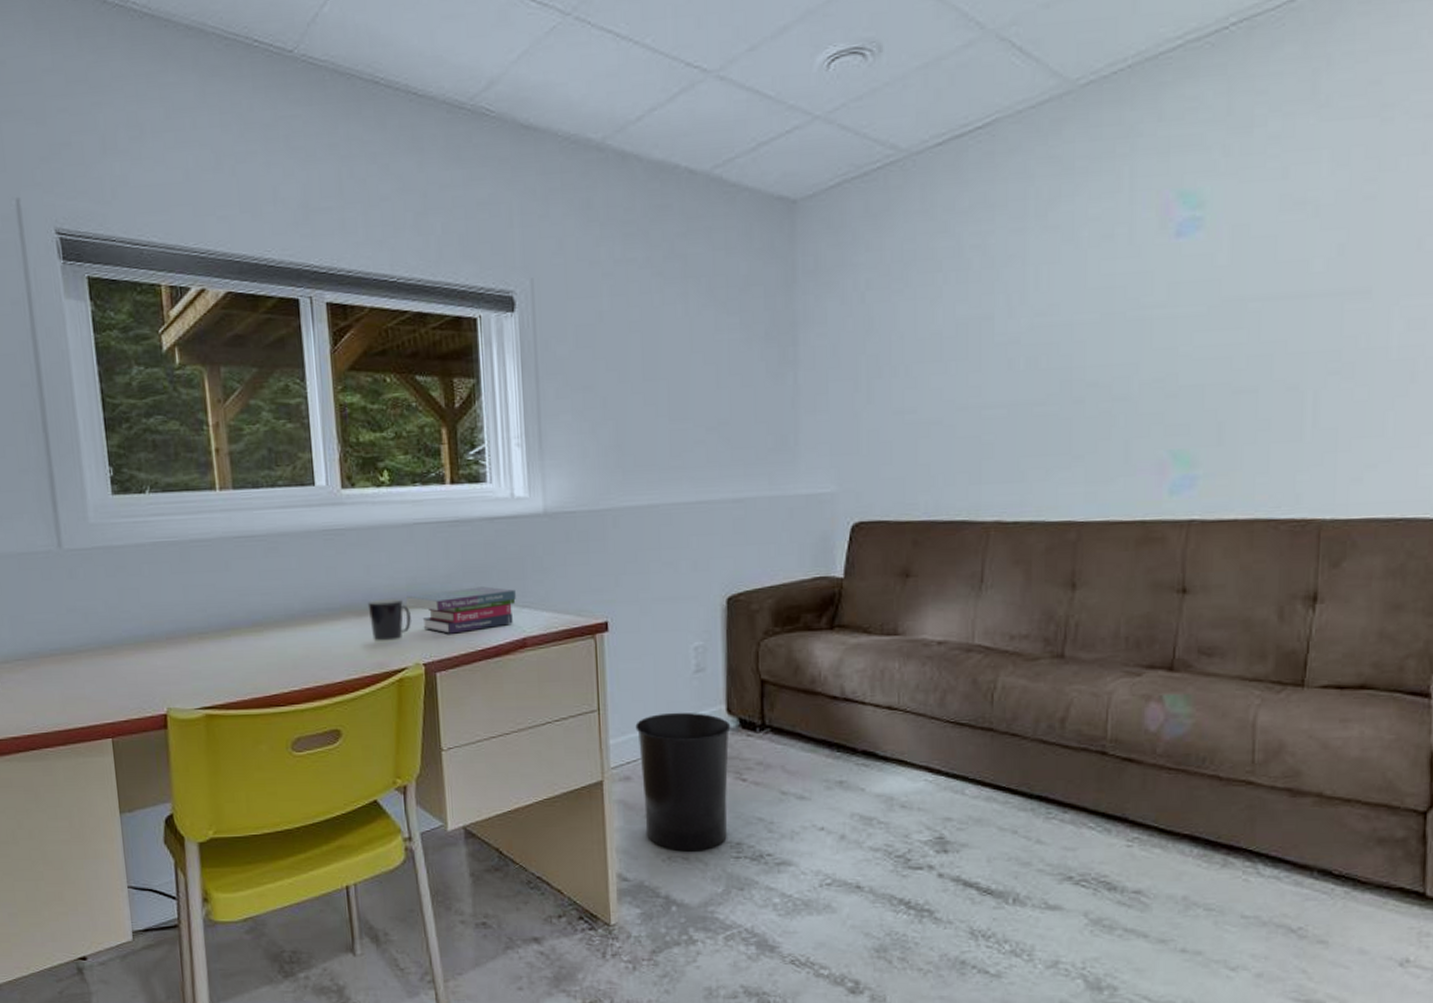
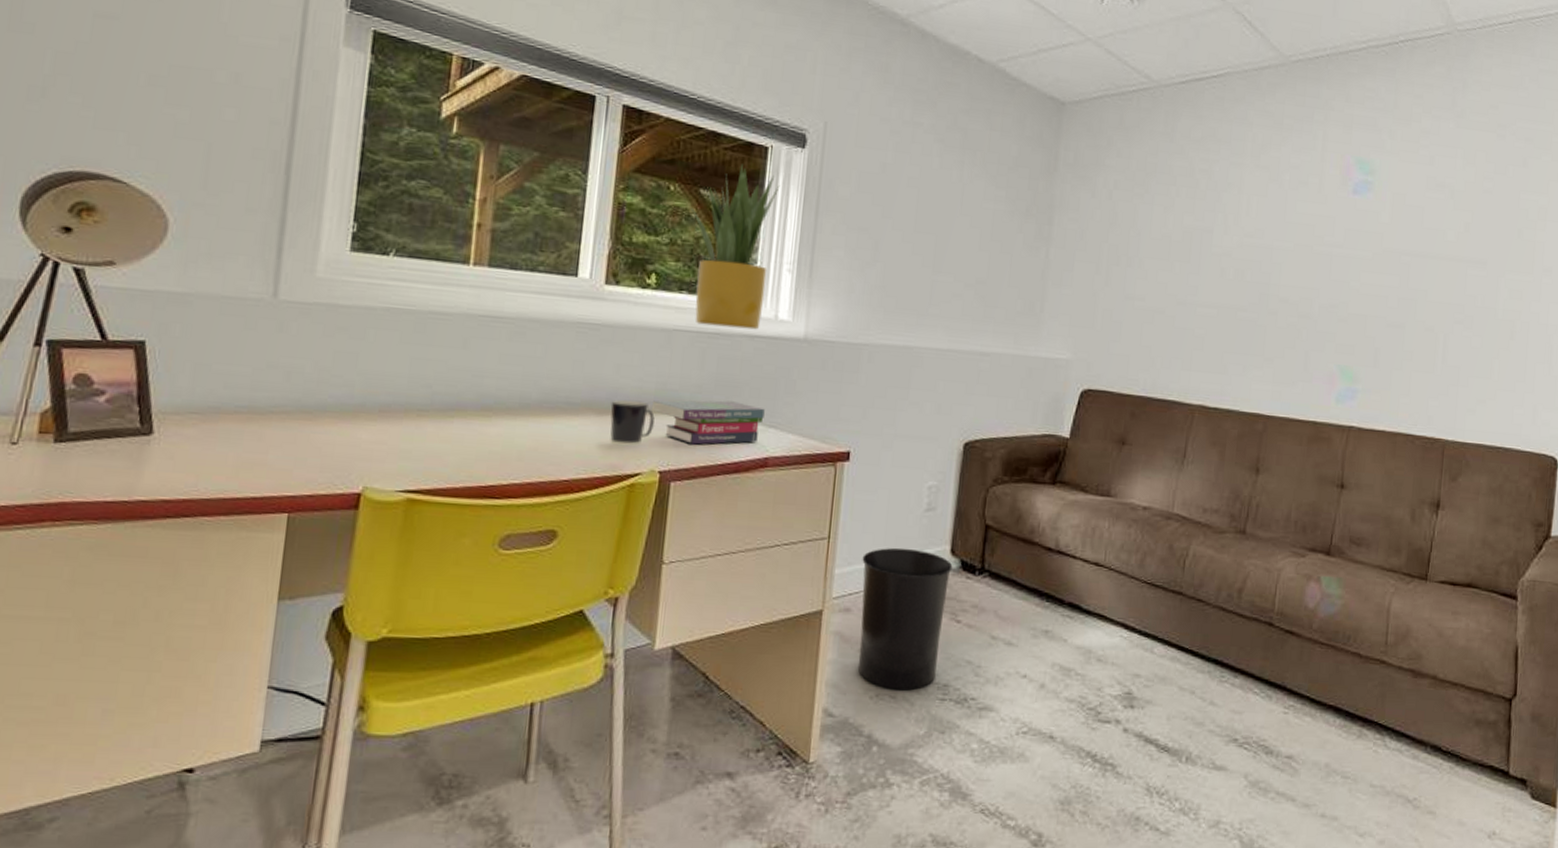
planter: none [409,341,498,515] -> present [690,164,780,330]

